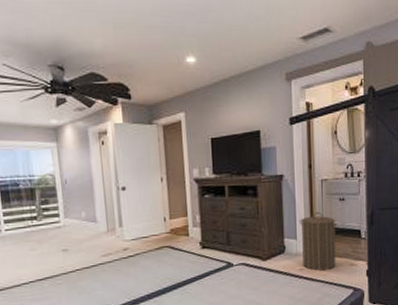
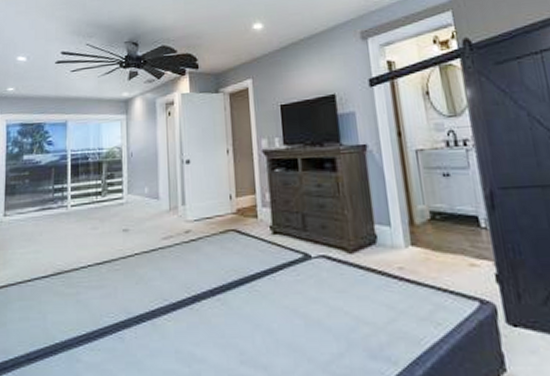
laundry hamper: present [299,211,338,271] -> none [391,190,449,271]

